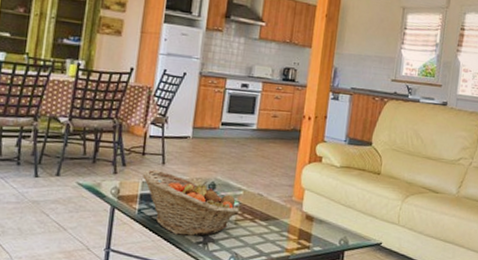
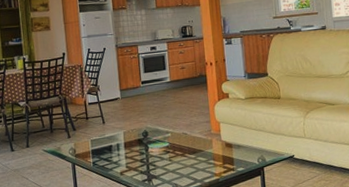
fruit basket: present [142,169,239,236] -> none [89,129,170,177]

